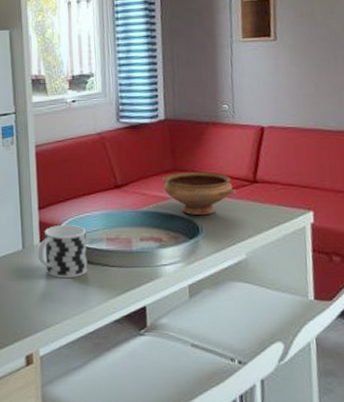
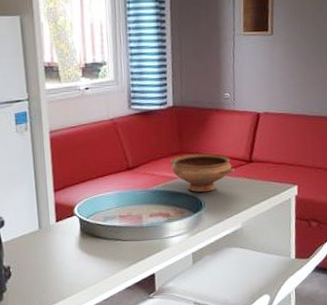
cup: present [38,225,88,279] -> none [54,205,102,254]

